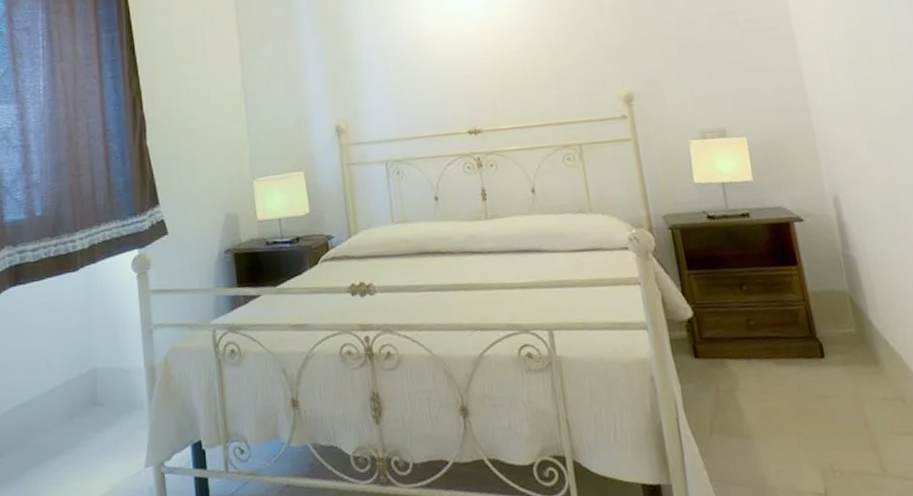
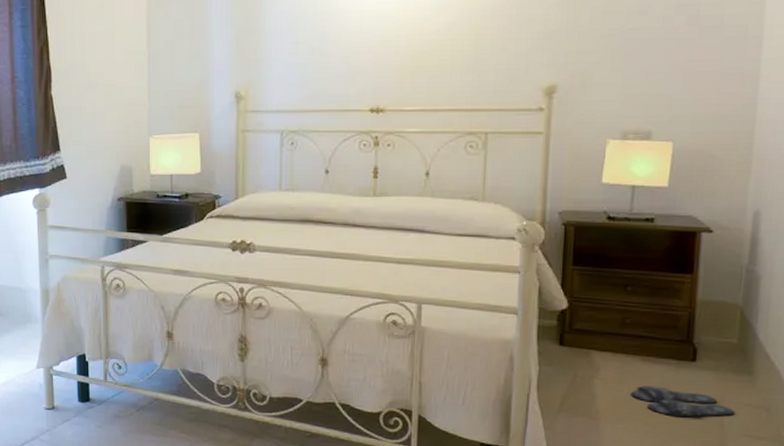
slippers: none [774,390,875,423] -> present [631,385,735,418]

